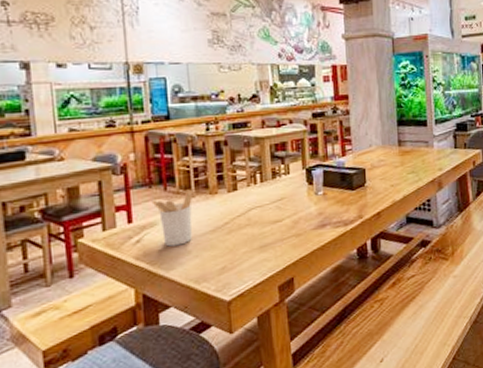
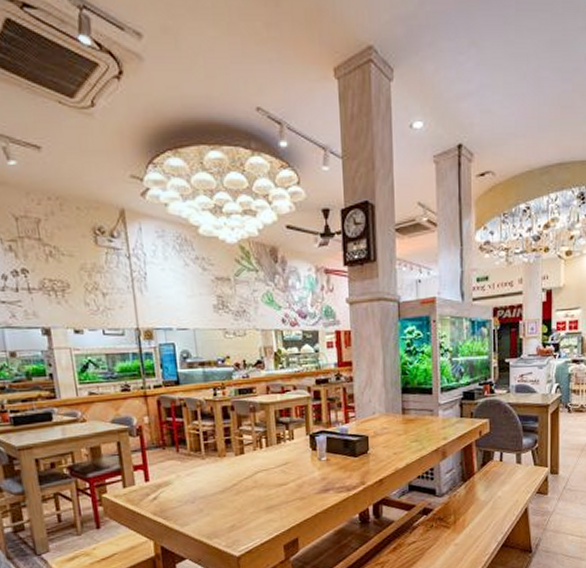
utensil holder: present [151,190,194,247] -> none [165,453,204,504]

